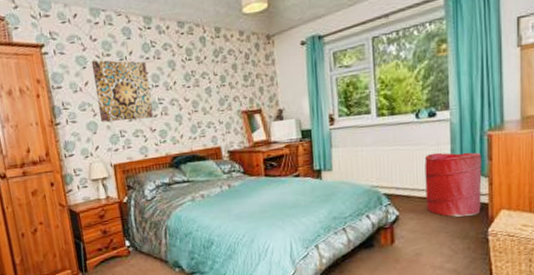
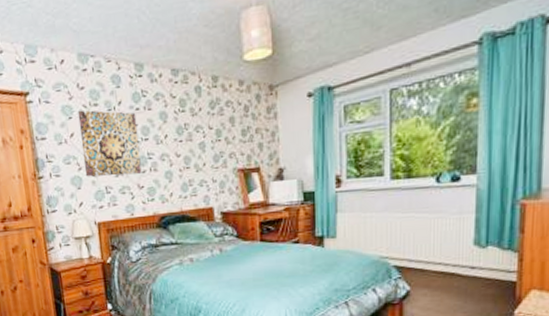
laundry hamper: present [424,152,482,217] -> none [442,222,512,296]

